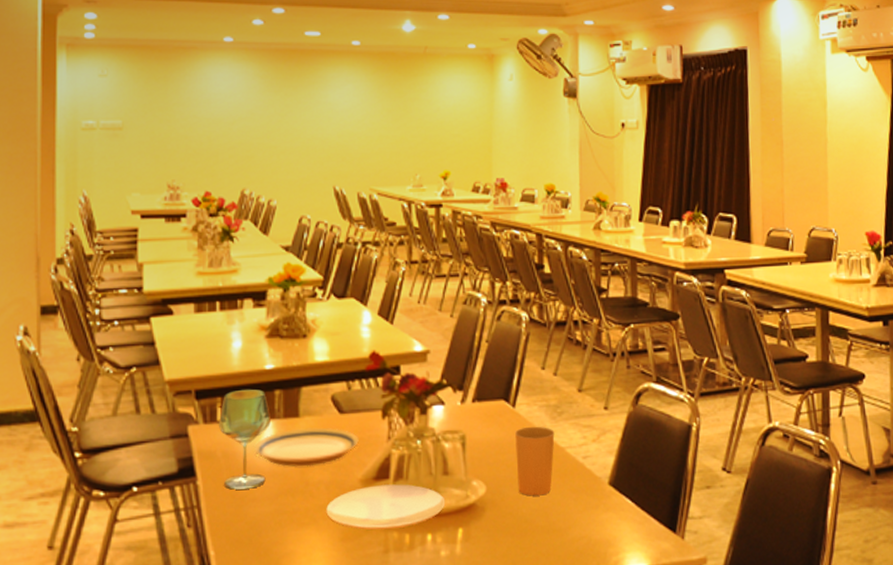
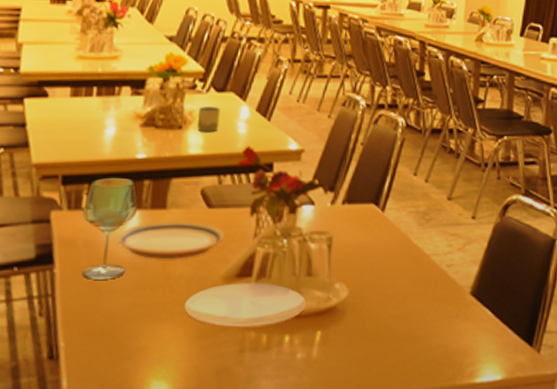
cup: none [322,313,343,340] -> present [197,107,220,132]
cup: present [515,426,555,496] -> none [380,231,421,302]

